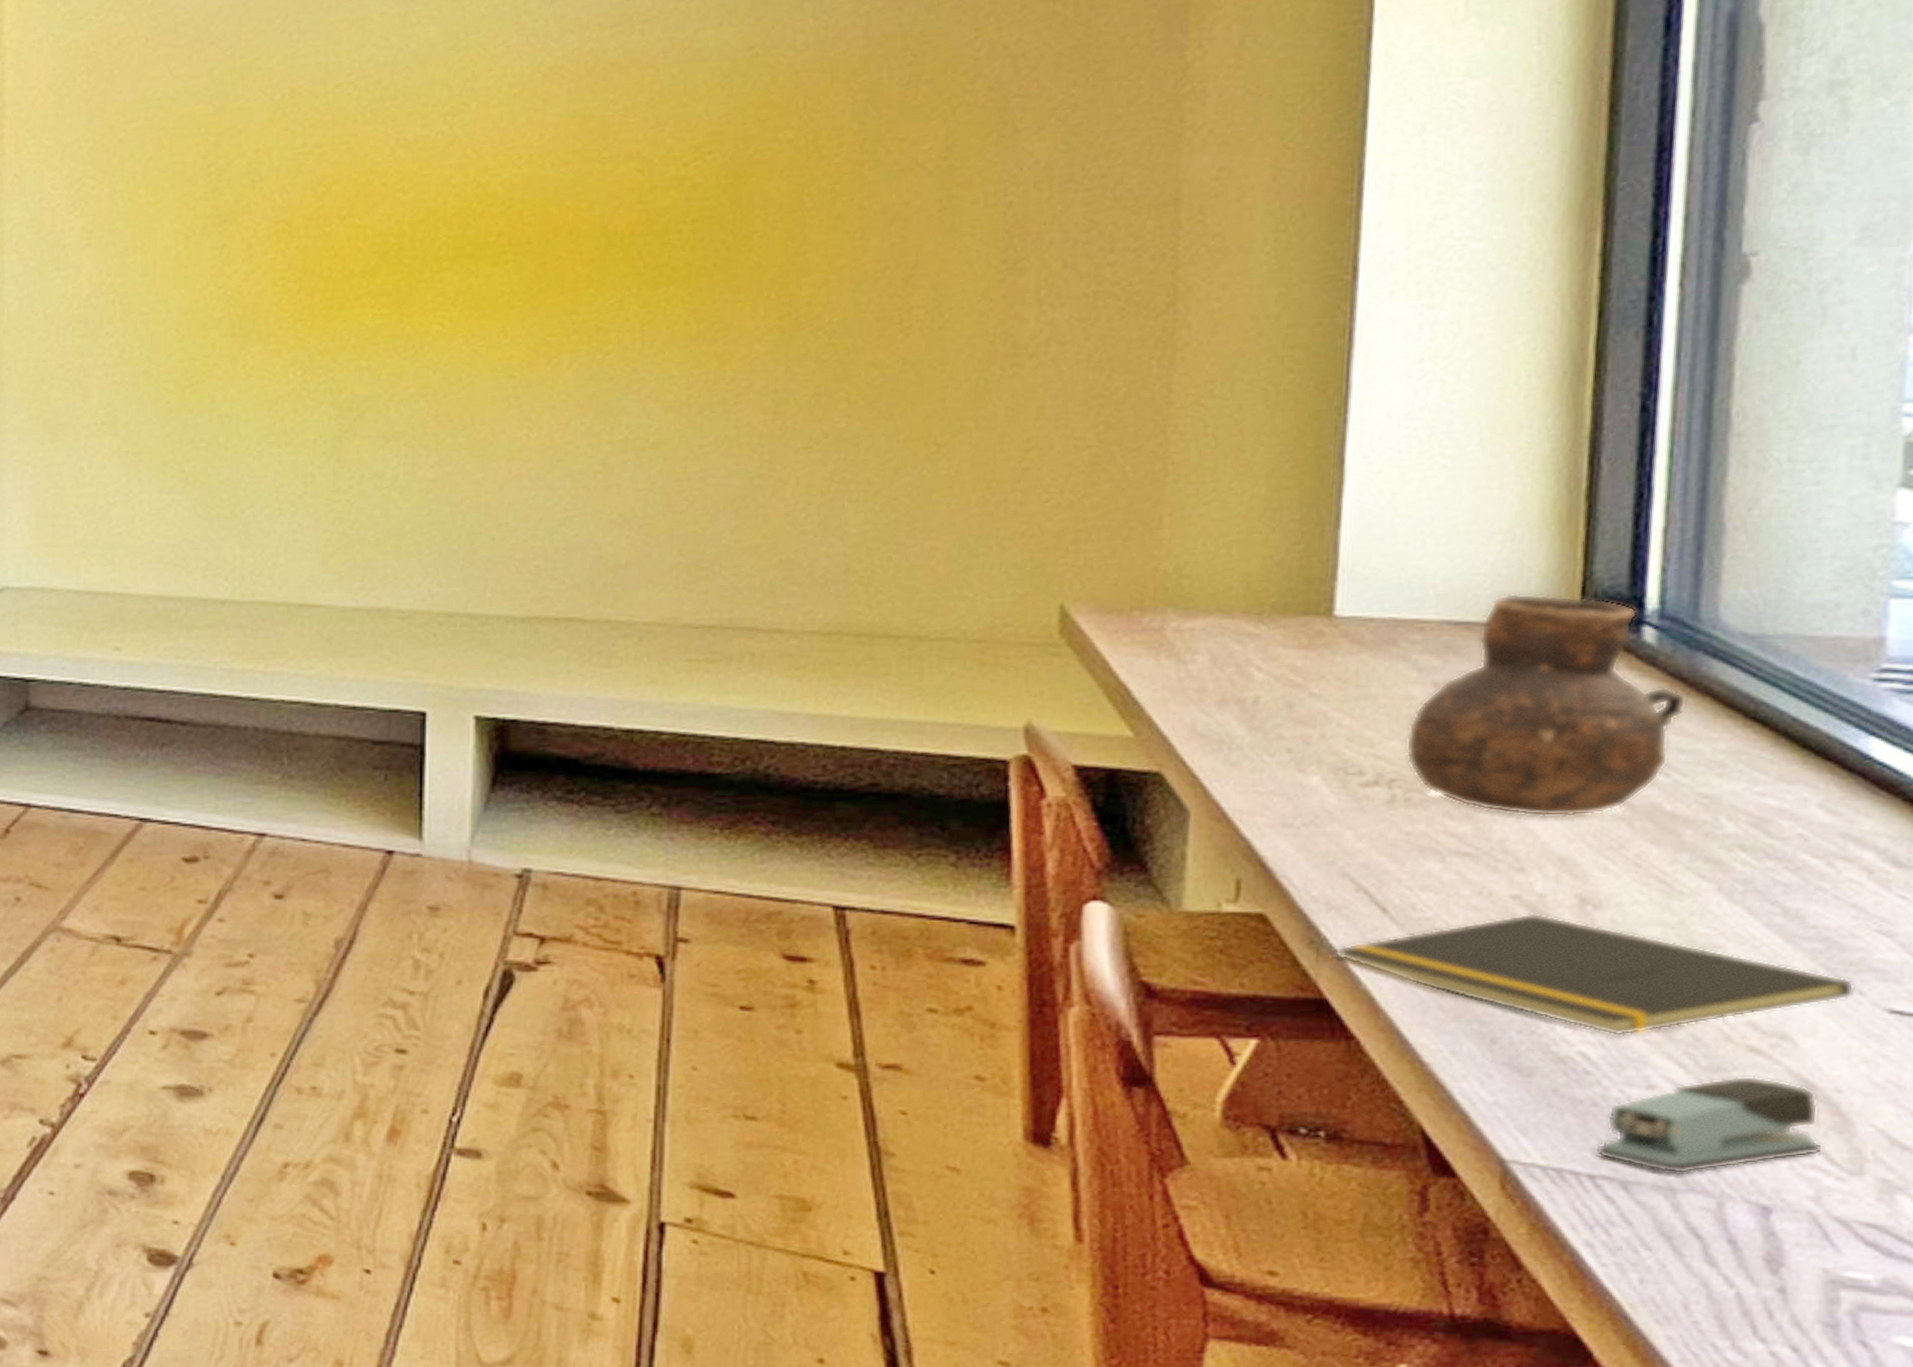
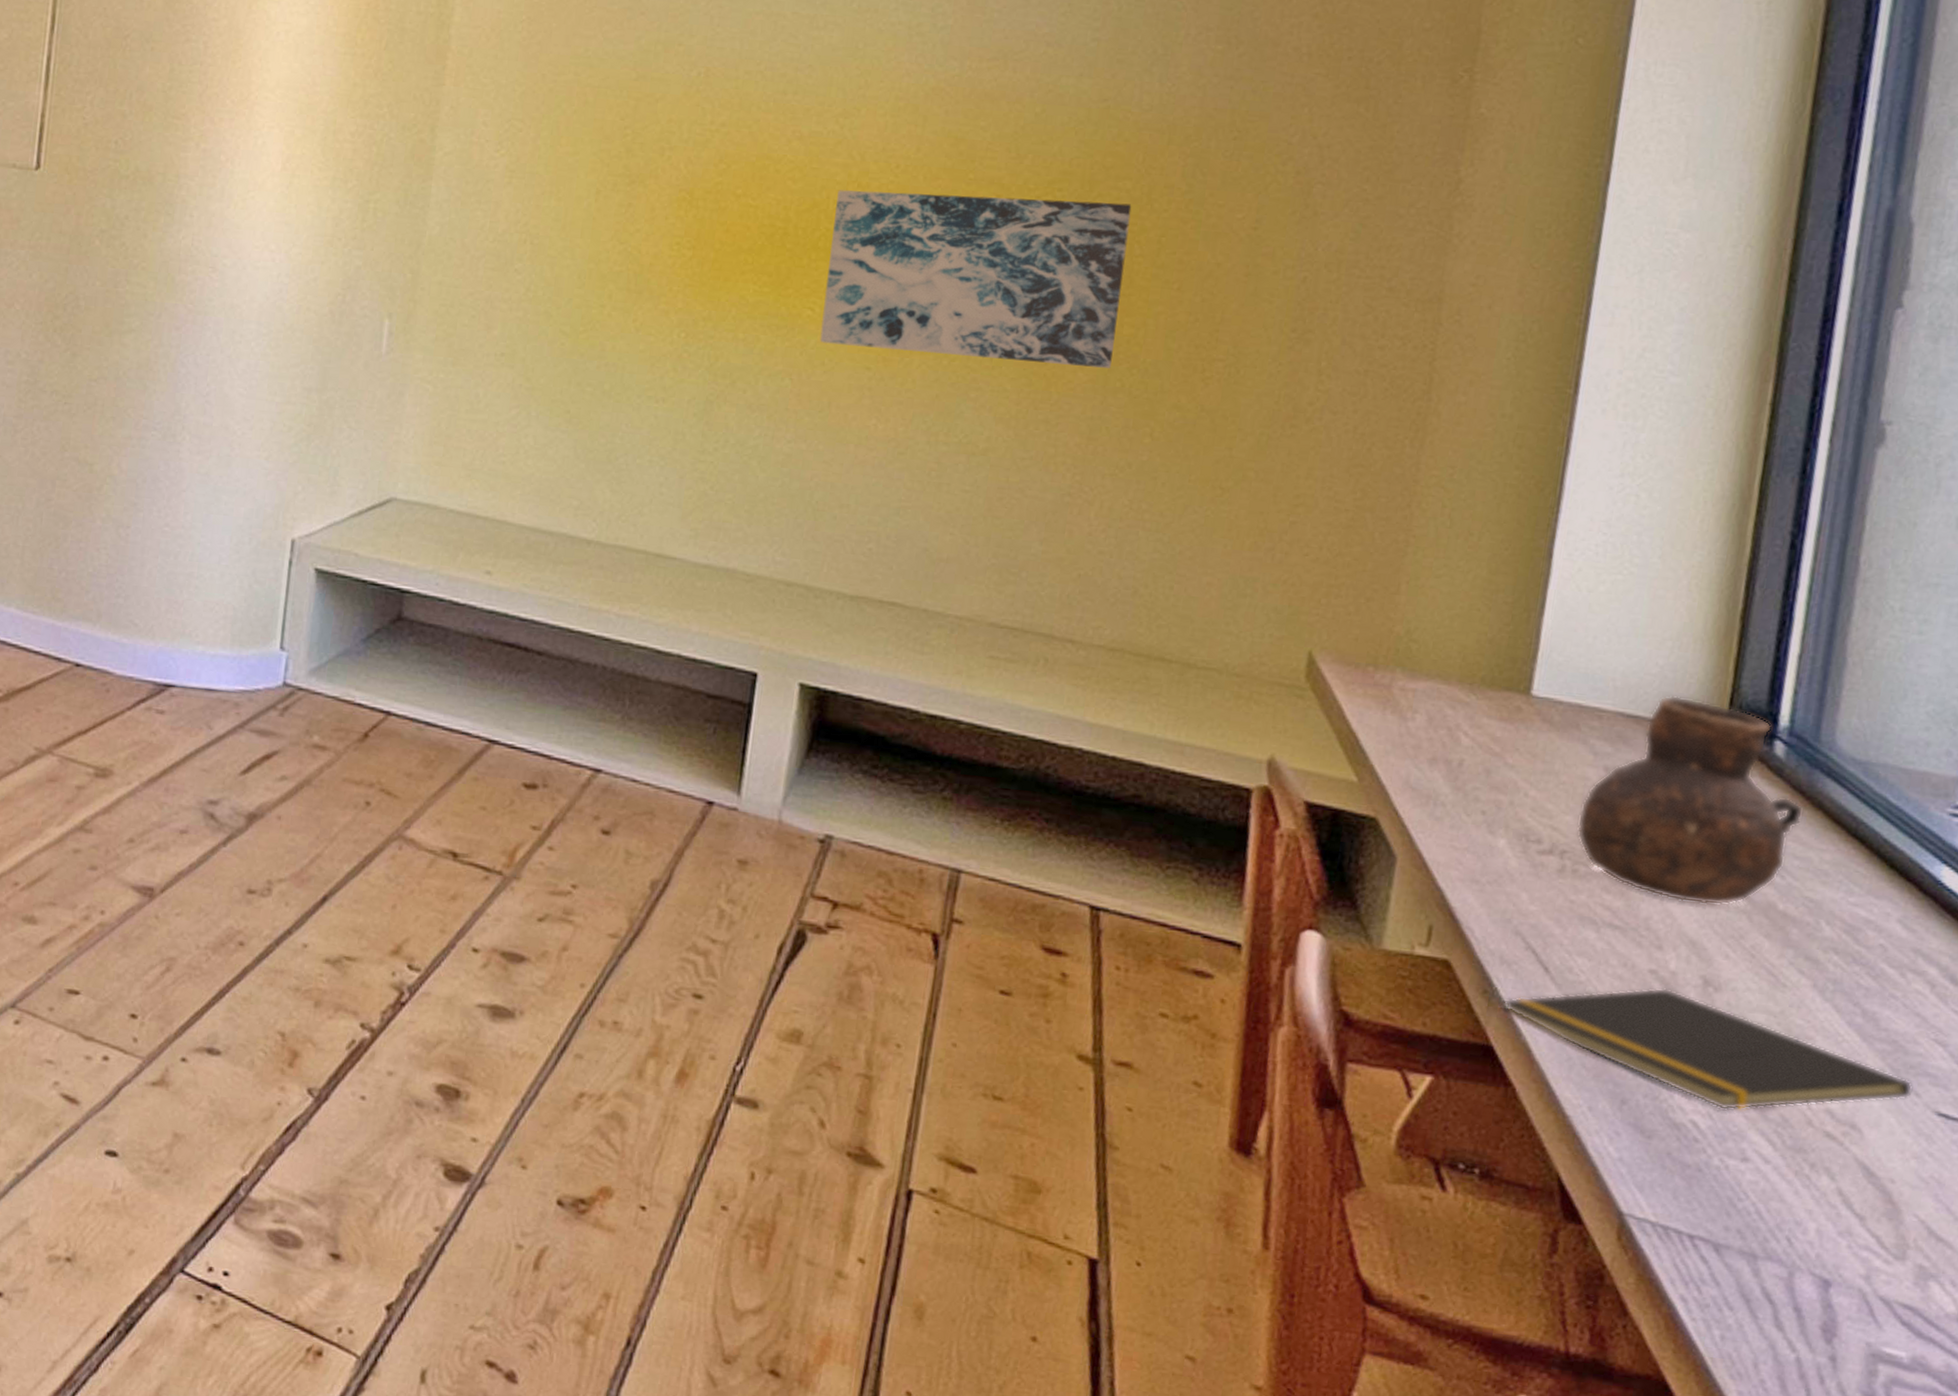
wall art: none [453,155,797,358] -> present [820,190,1132,368]
stapler: present [1594,1076,1824,1175] -> none [1695,1157,1877,1243]

